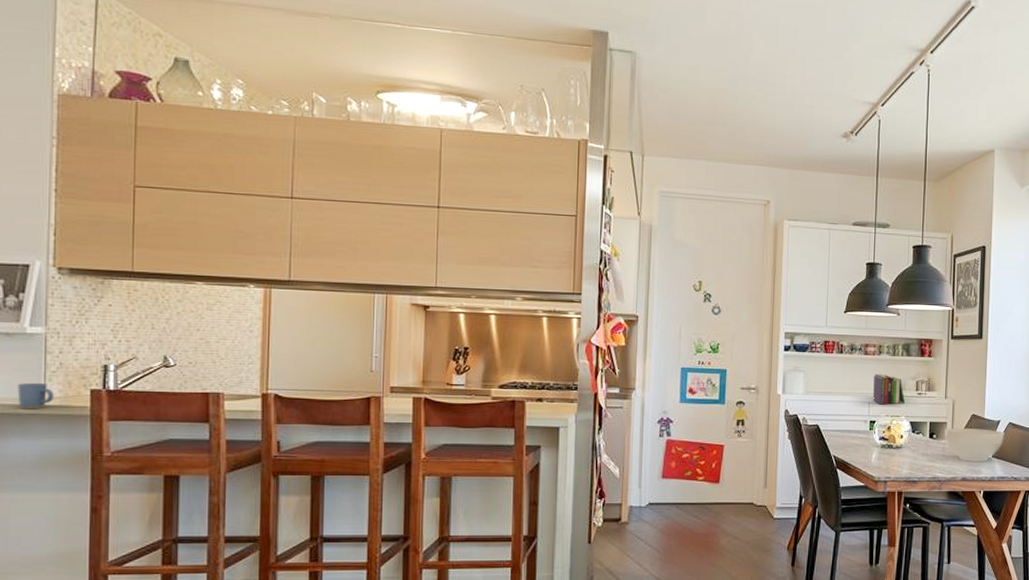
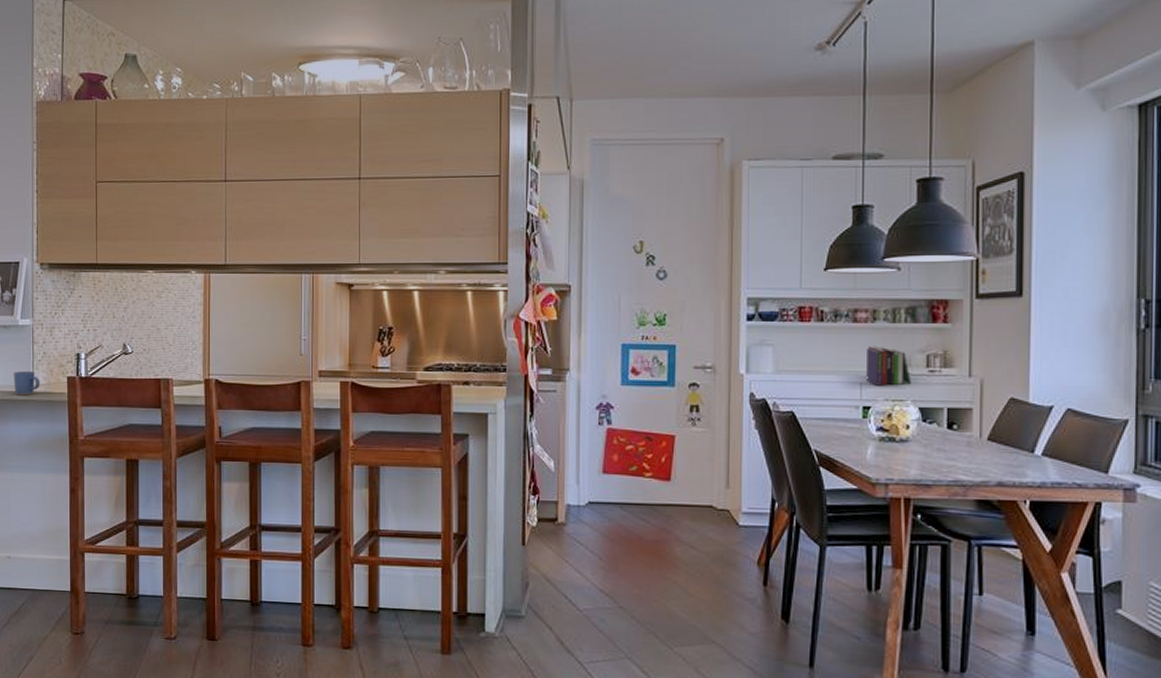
bowl: present [945,428,1005,462] -> none [970,416,1061,461]

